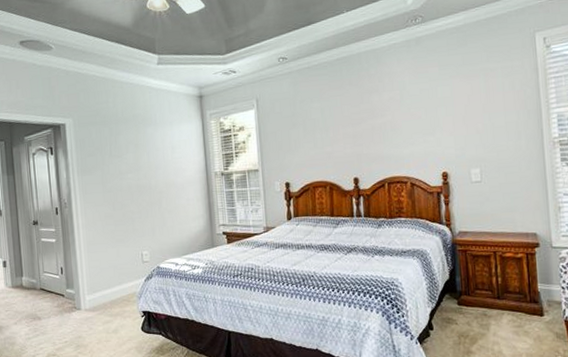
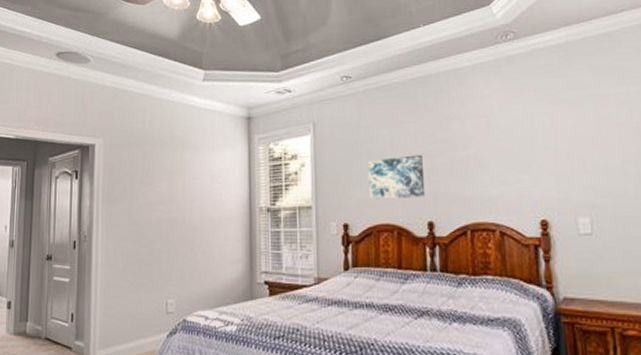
wall art: none [303,123,352,162] -> present [367,154,426,200]

